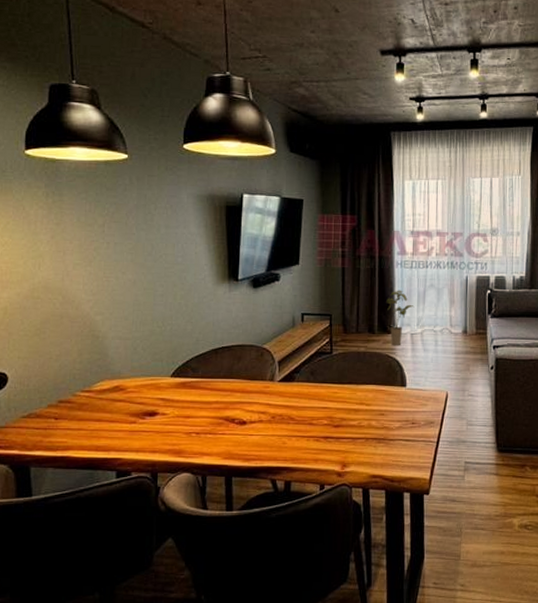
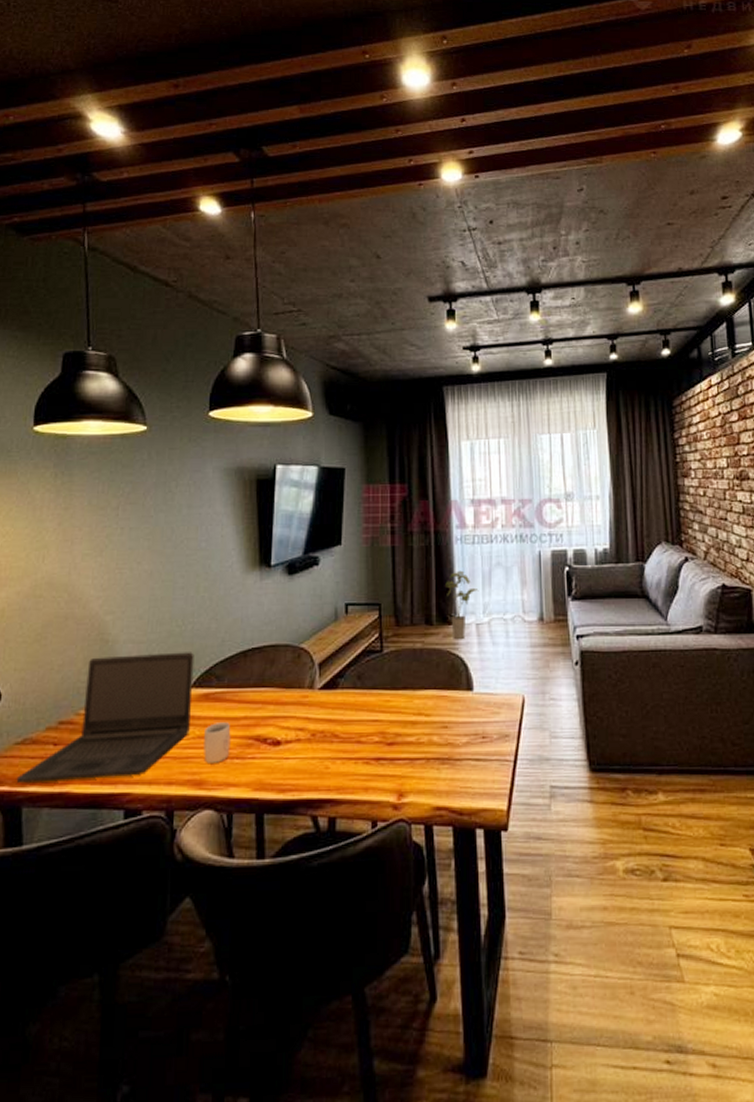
laptop: none [24,348,173,448] -> present [16,652,194,783]
mug: none [182,405,205,437] -> present [203,722,231,763]

